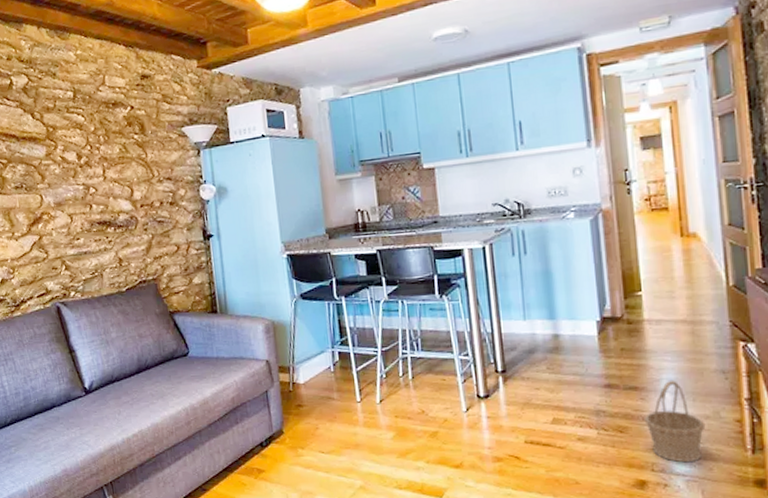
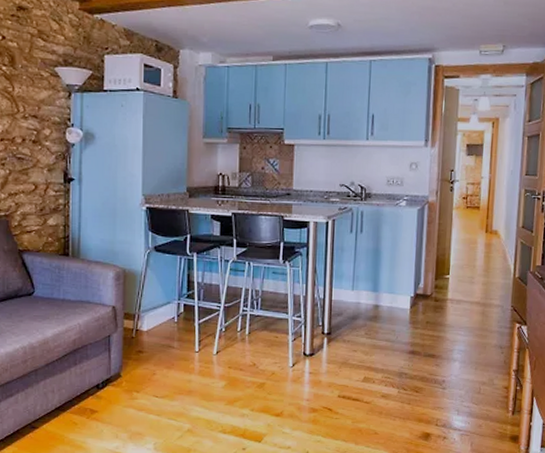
basket: present [644,381,704,463] -> none [436,352,481,420]

